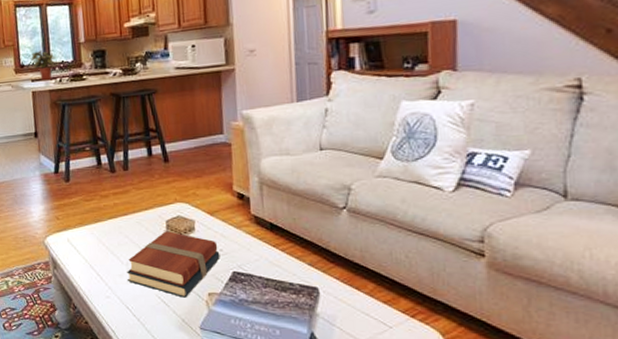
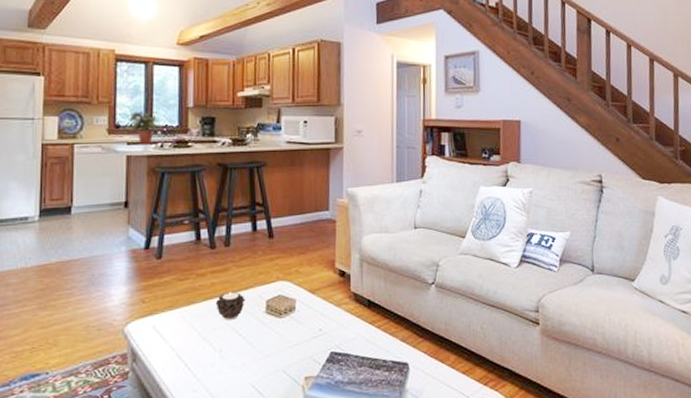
candle: none [119,211,146,237] -> present [215,291,245,320]
books: present [126,231,220,298] -> none [218,312,319,385]

